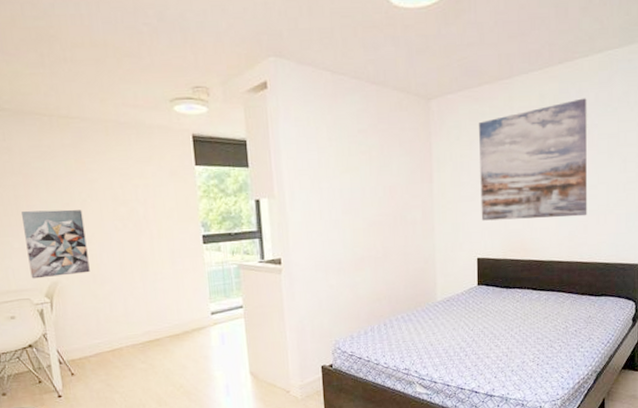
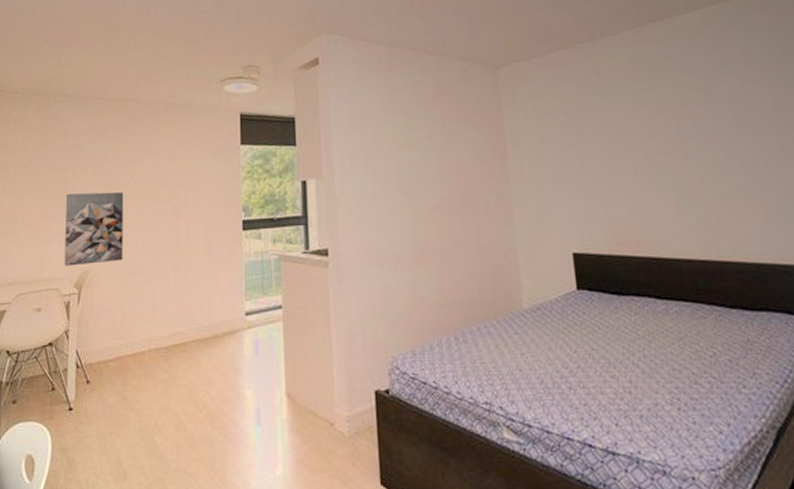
wall art: present [479,98,588,221] -> none [559,58,719,206]

